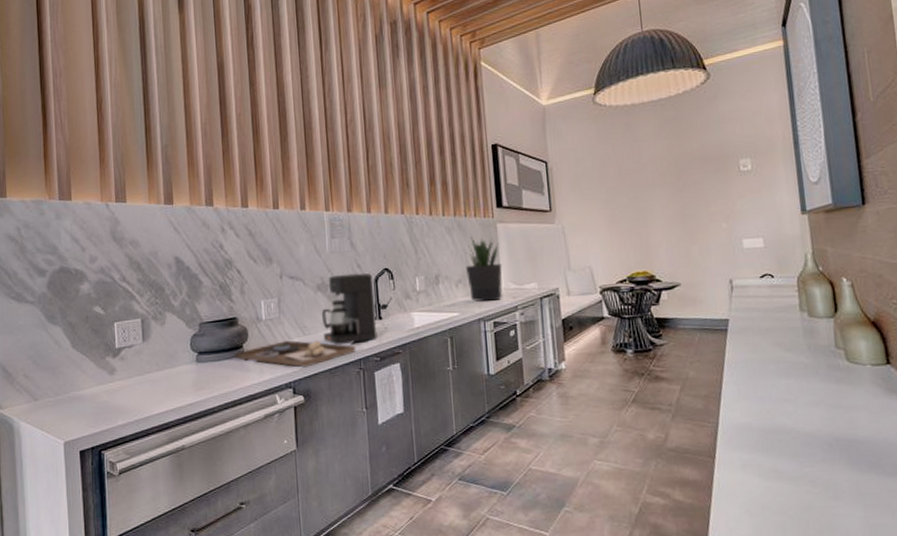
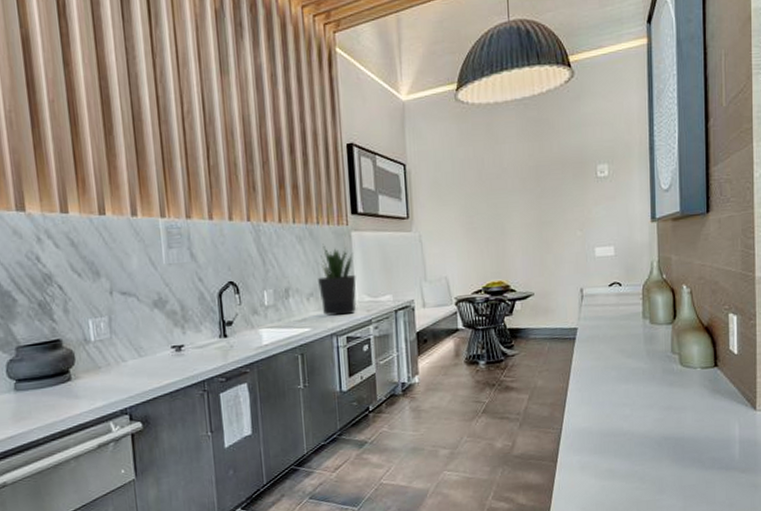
platter: present [234,340,356,368] -> none [59,362,199,392]
coffee maker: present [321,273,378,346] -> none [159,287,223,367]

